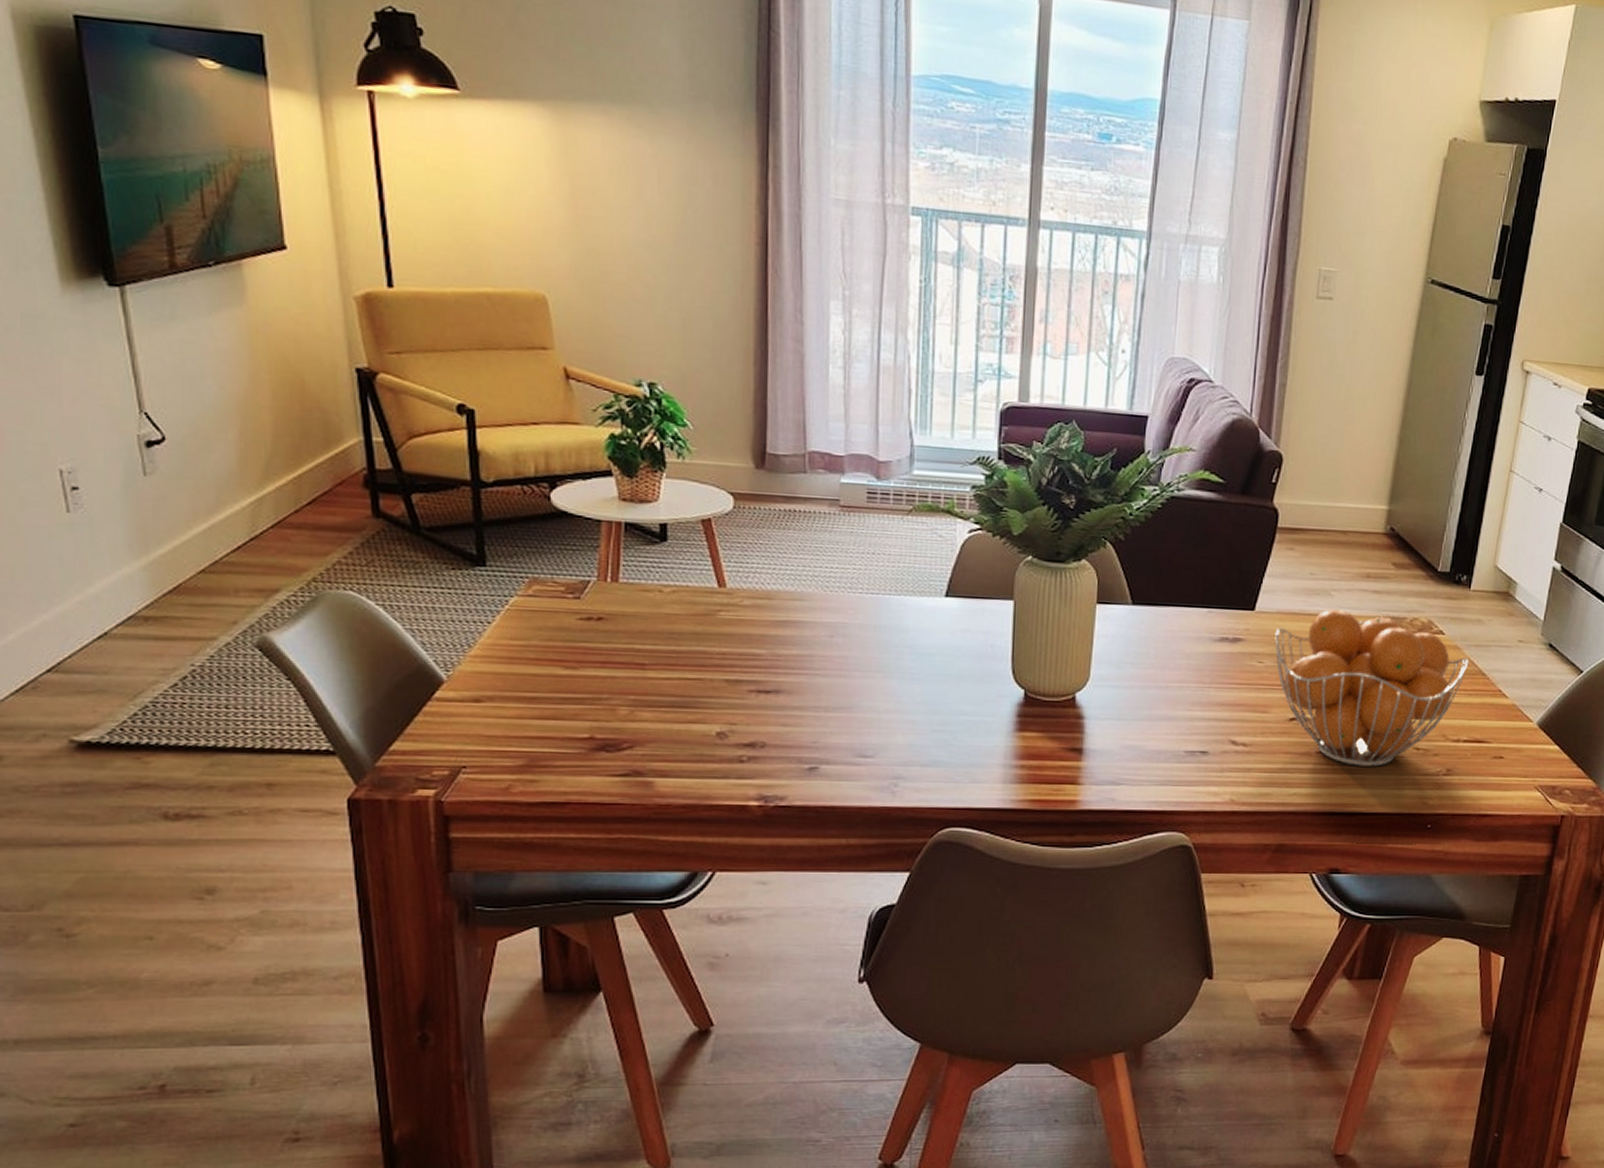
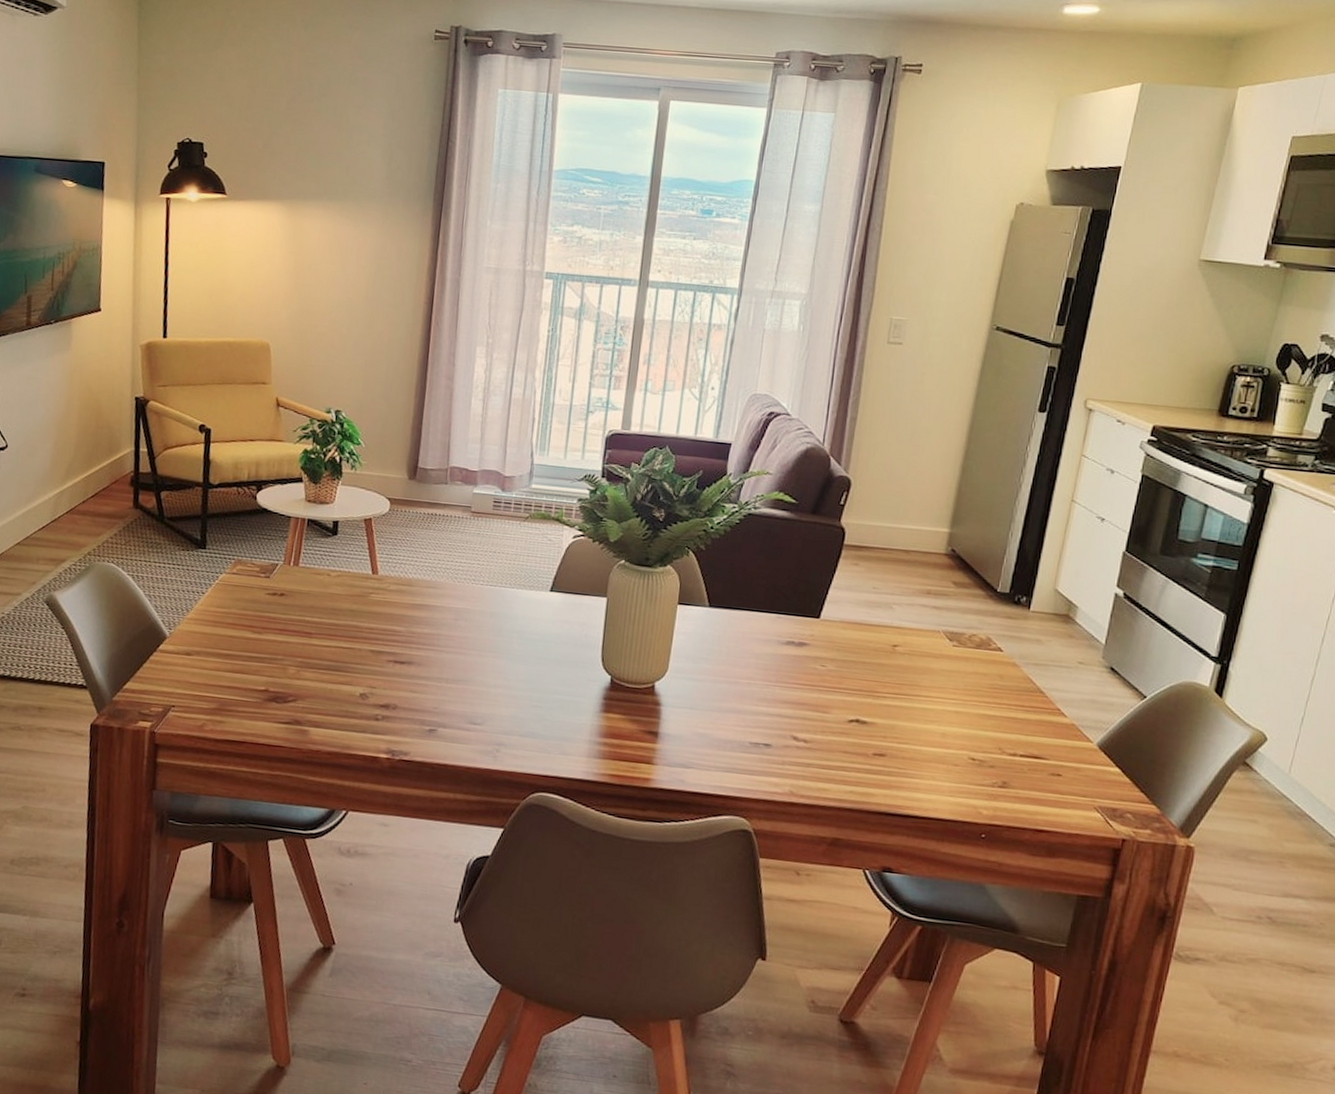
fruit basket: present [1274,609,1469,767] -> none [837,621,1028,773]

